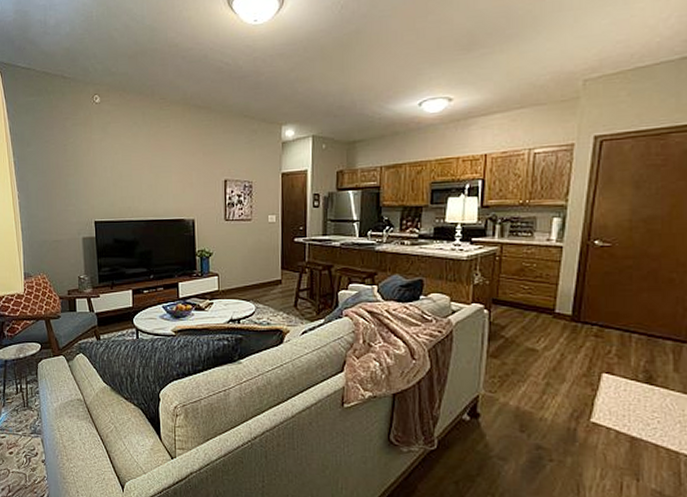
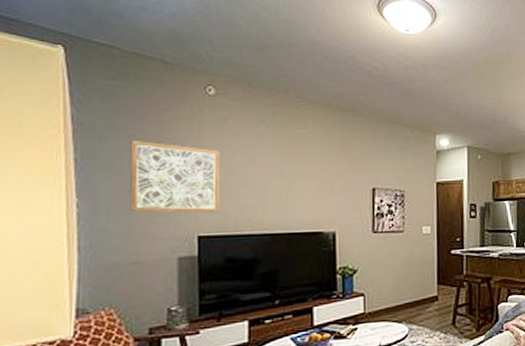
wall art: none [46,144,109,203] -> present [129,139,221,213]

